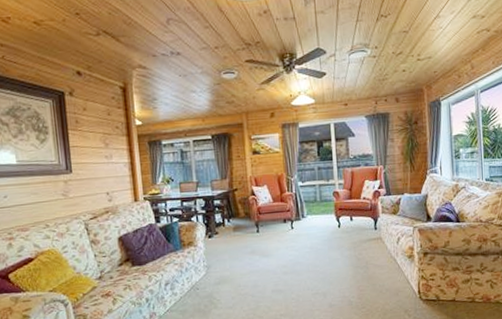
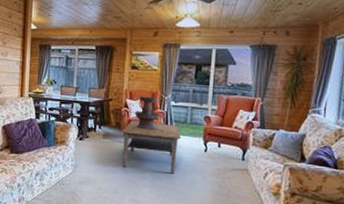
coffee table: none [252,205,313,258] -> present [121,120,181,174]
decorative urn: none [263,179,288,216] -> present [135,96,159,130]

